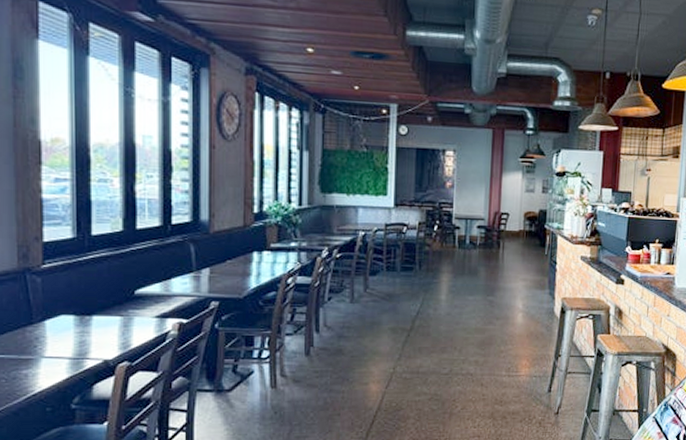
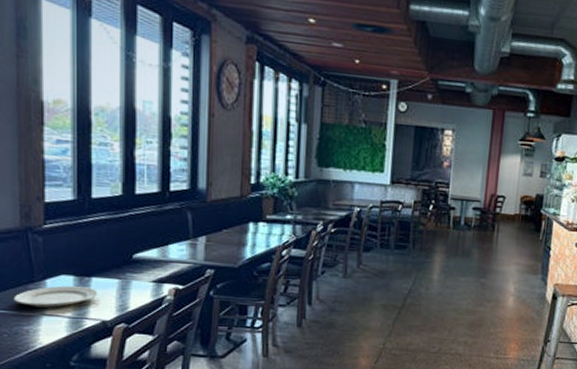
plate: none [11,326,99,349] -> present [13,285,98,308]

